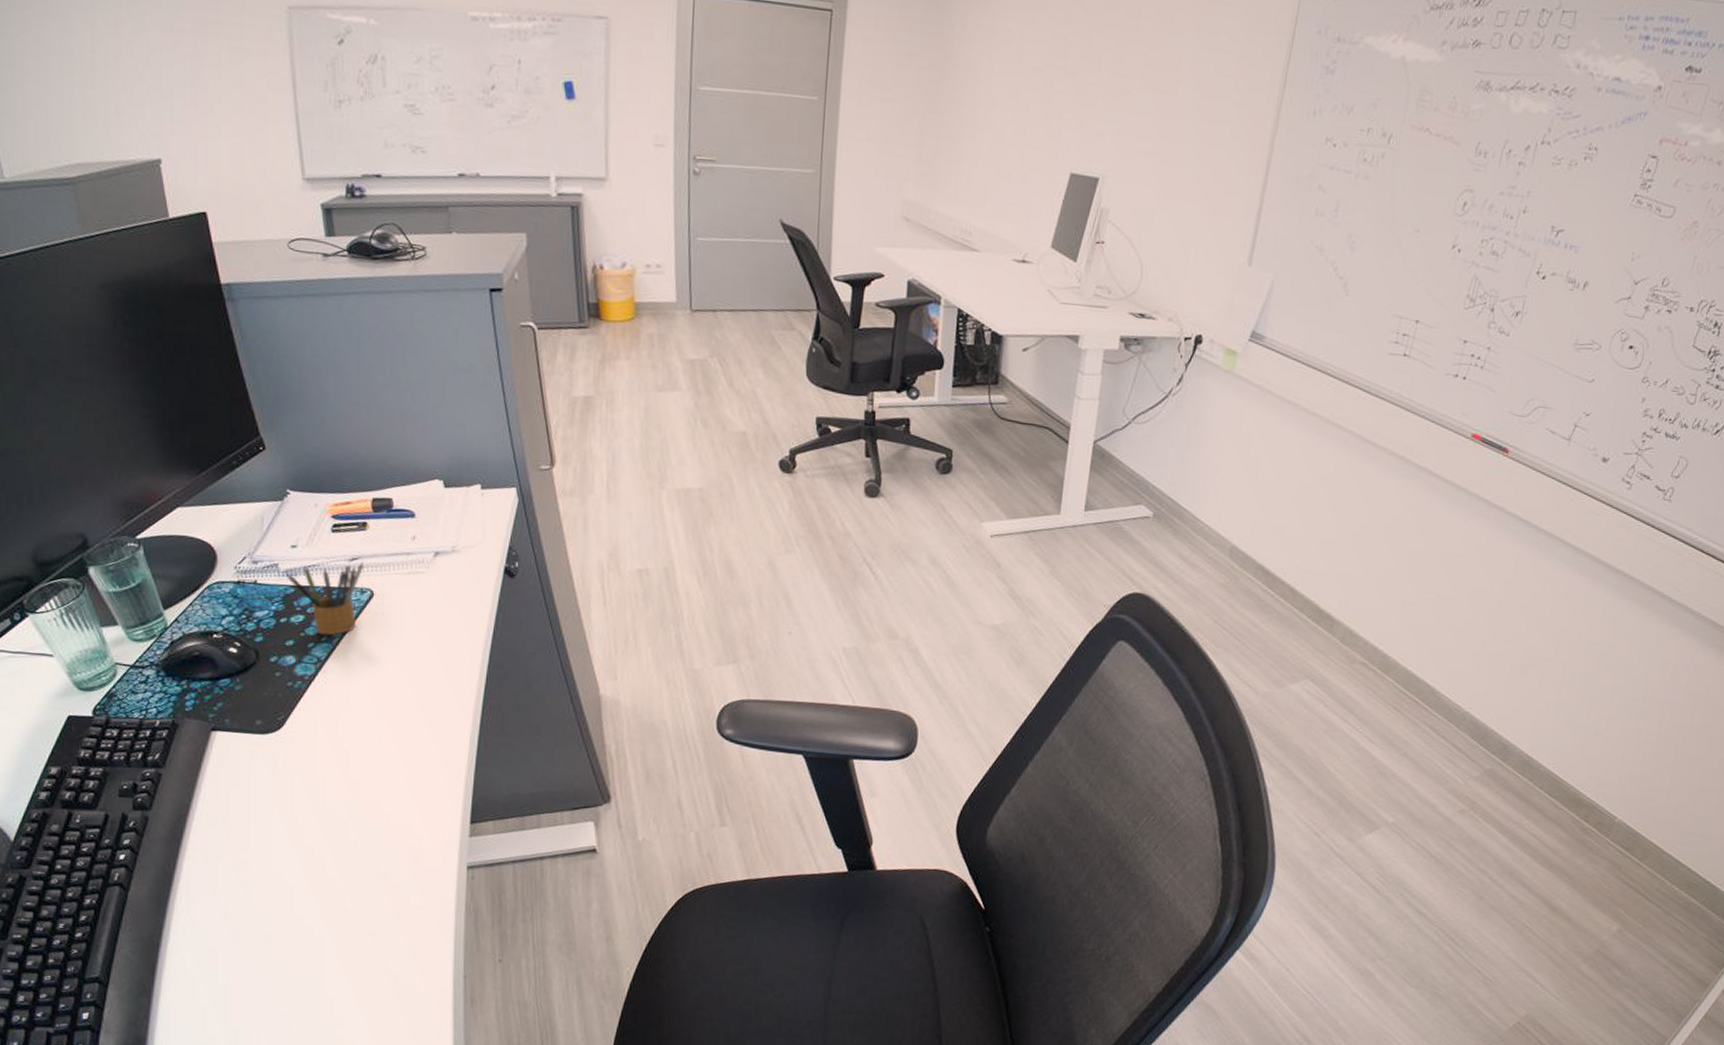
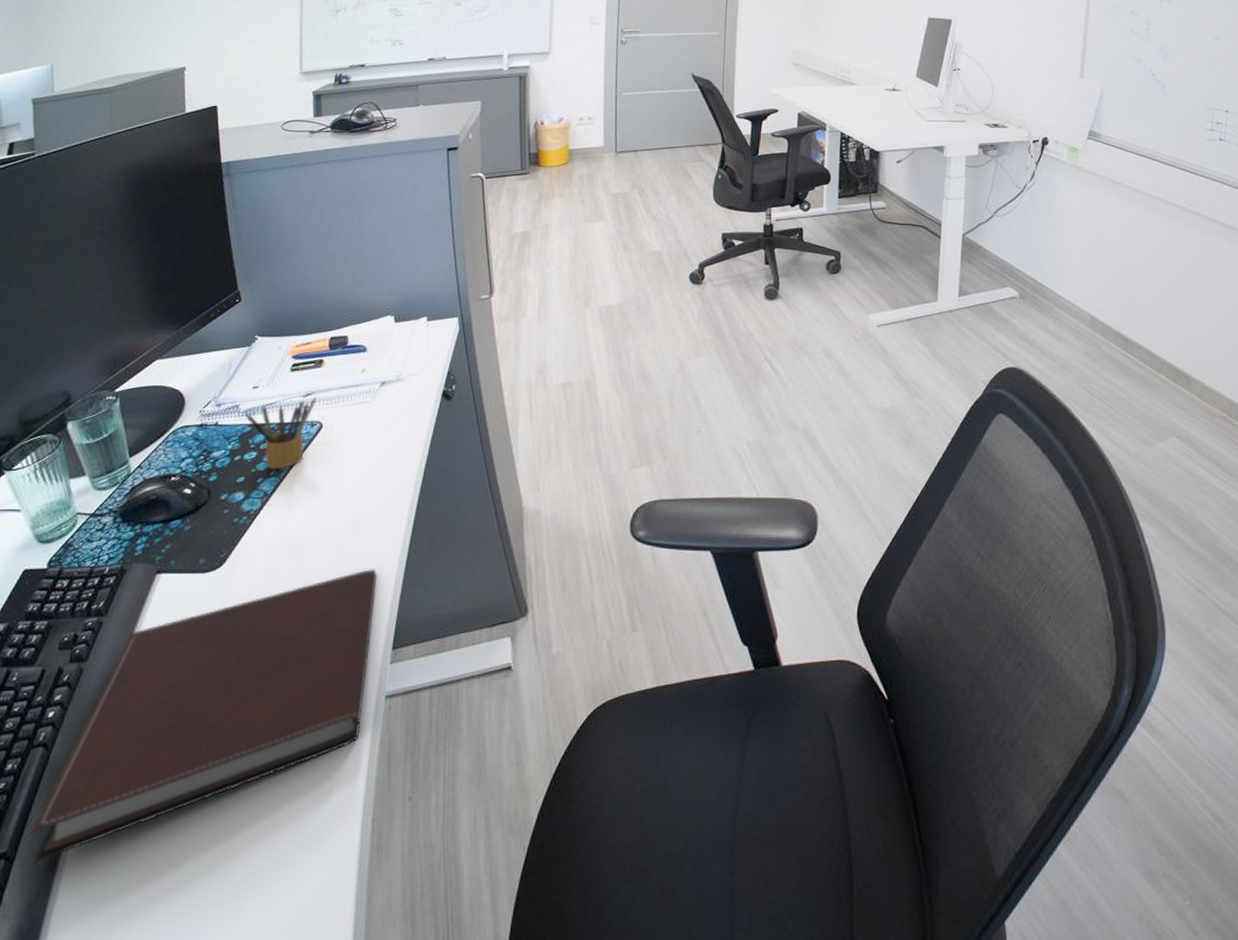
notebook: none [120,744,448,989] -> present [30,569,377,864]

